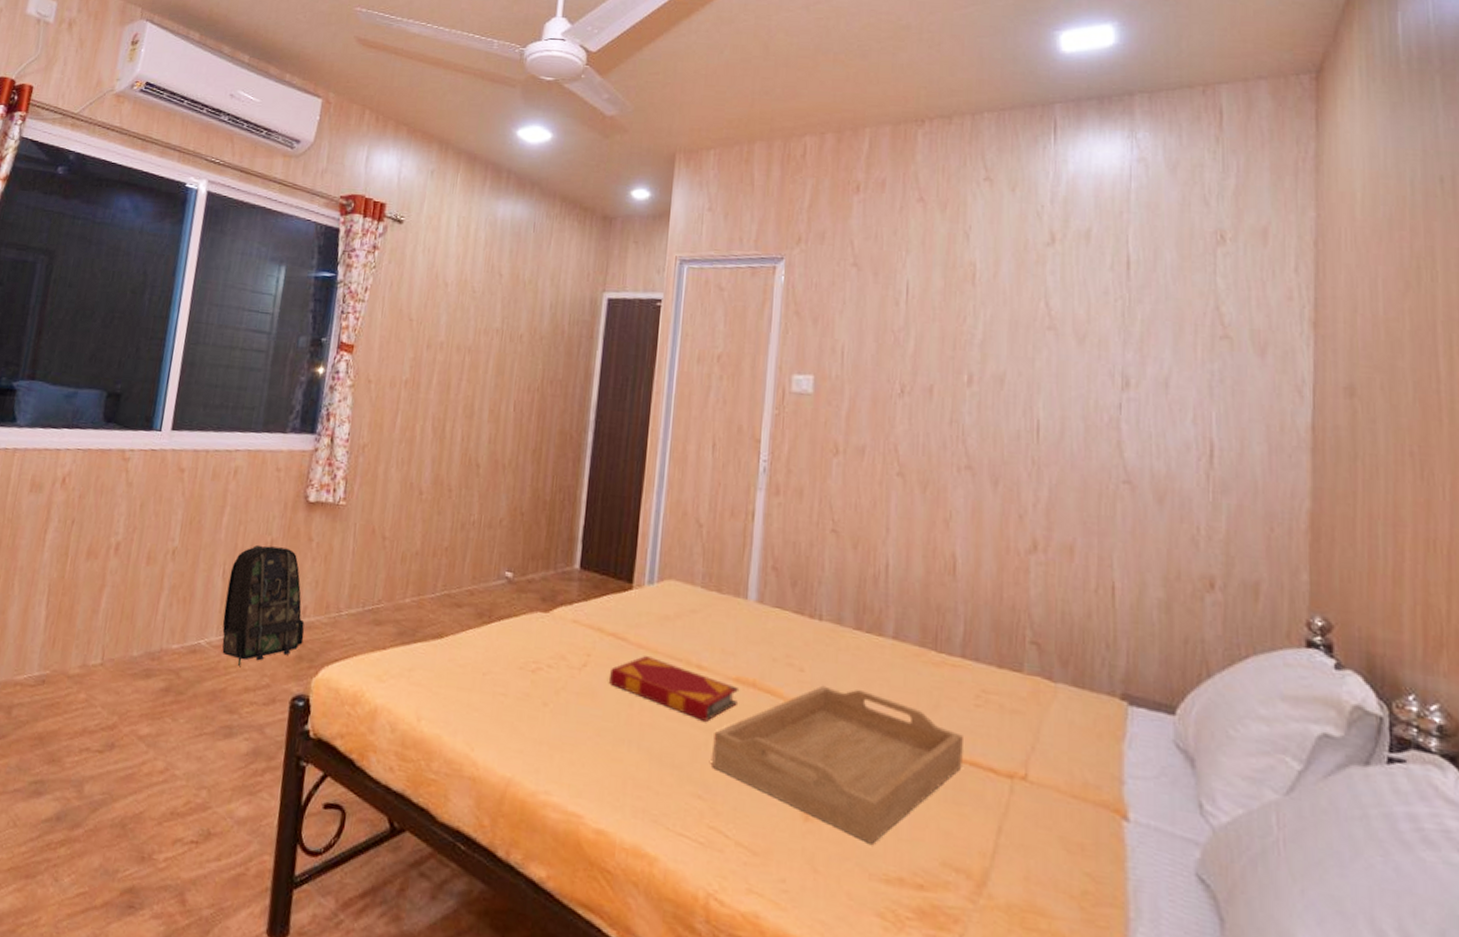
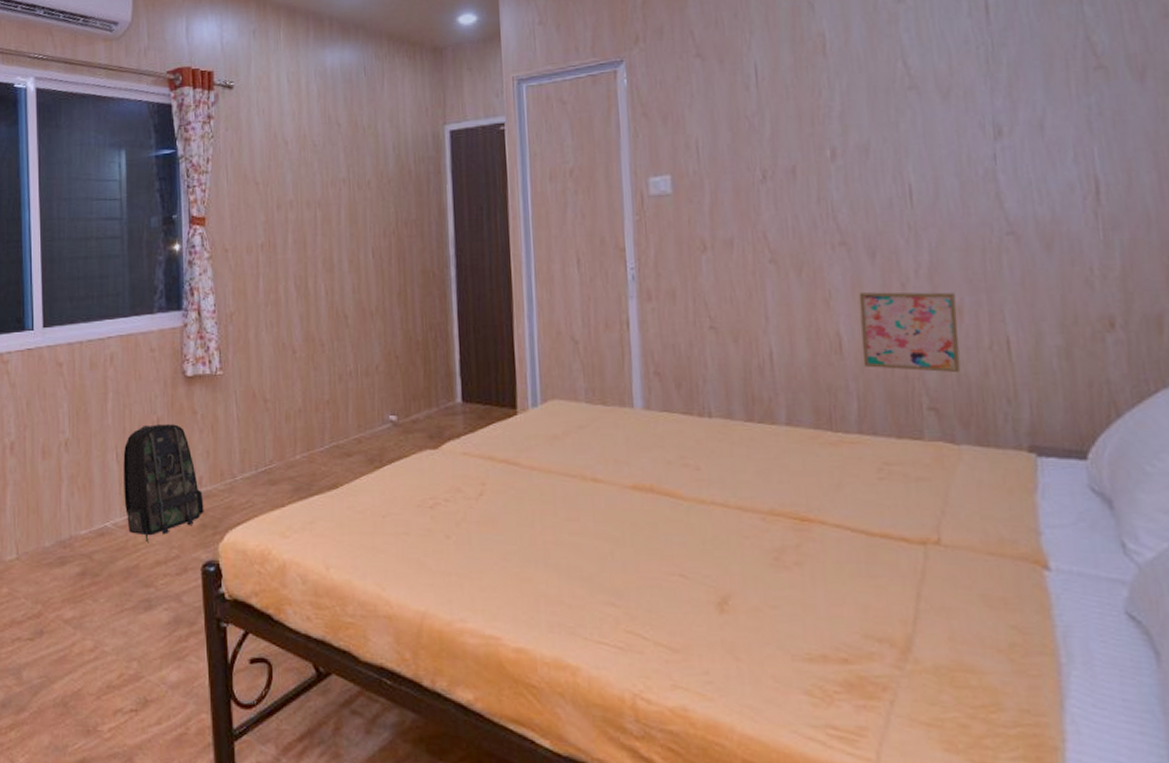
hardback book: present [610,656,740,722] -> none [507,477,638,531]
serving tray: present [712,685,963,844] -> none [618,480,873,627]
wall art: none [974,518,1068,612] -> present [858,292,961,373]

